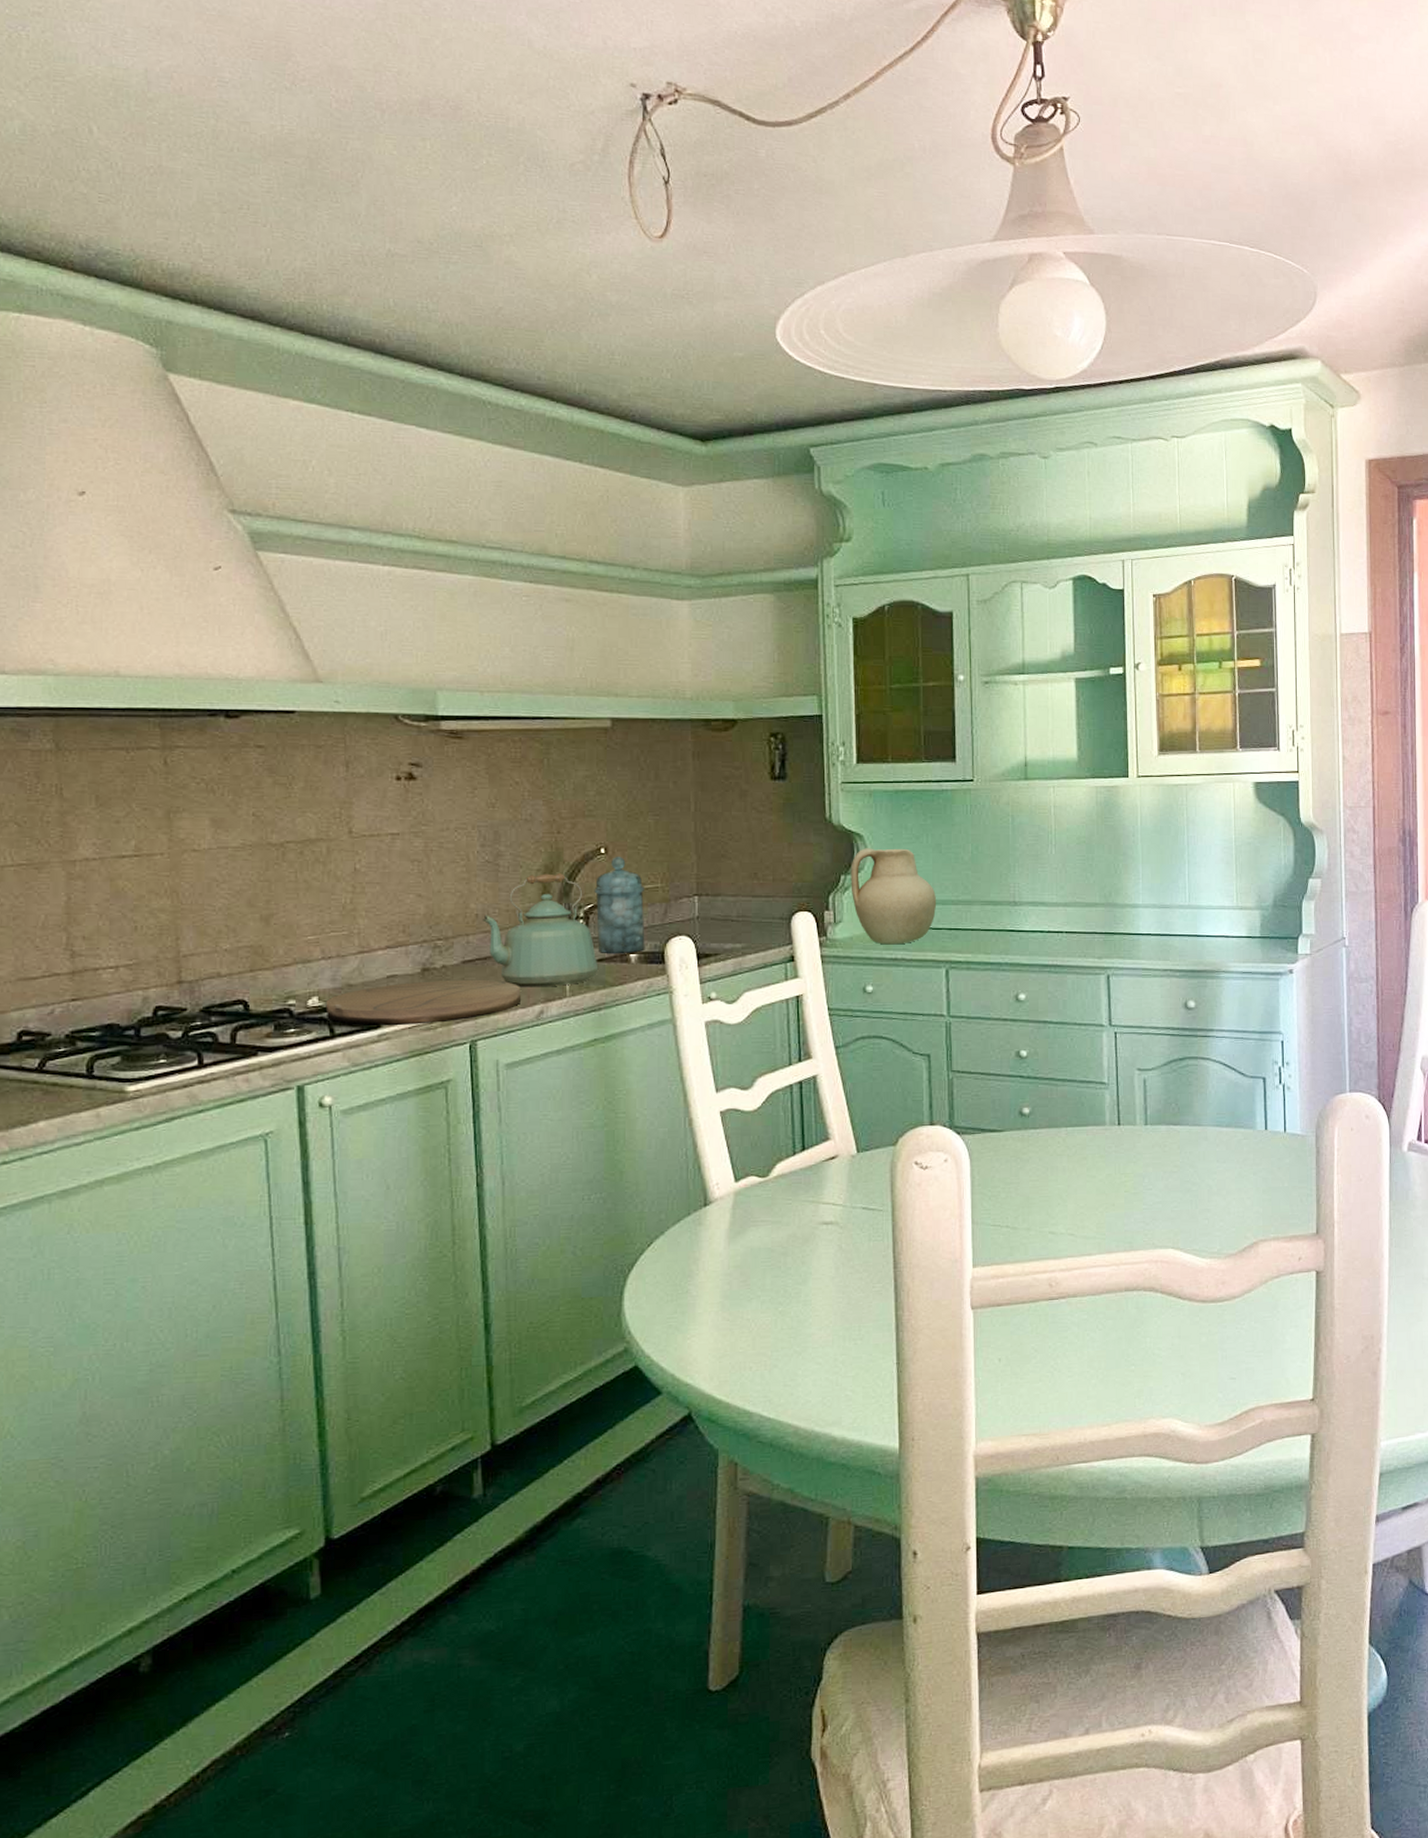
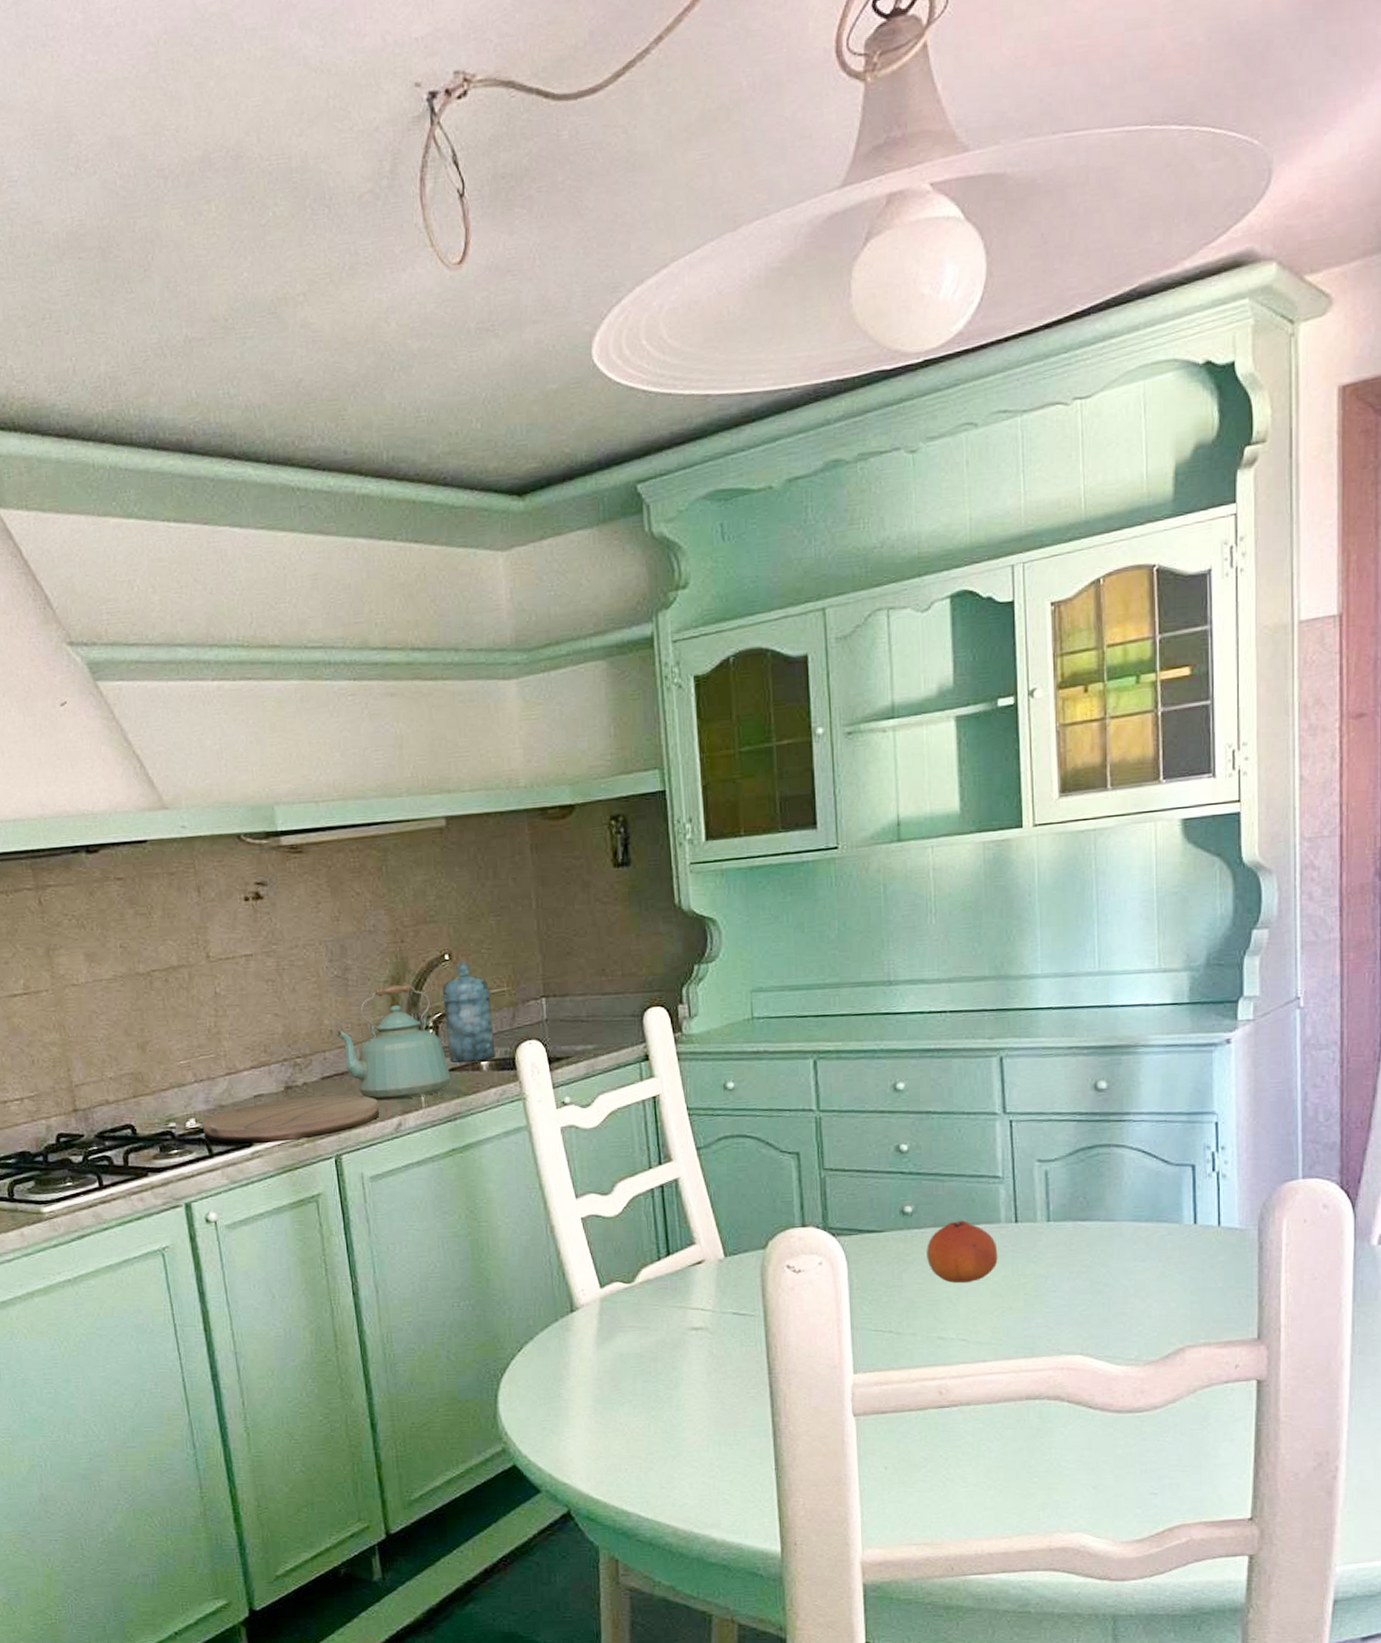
ceramic pitcher: present [851,848,937,945] -> none [704,930,801,1037]
fruit: none [1041,1122,1103,1181] -> present [927,1220,998,1283]

